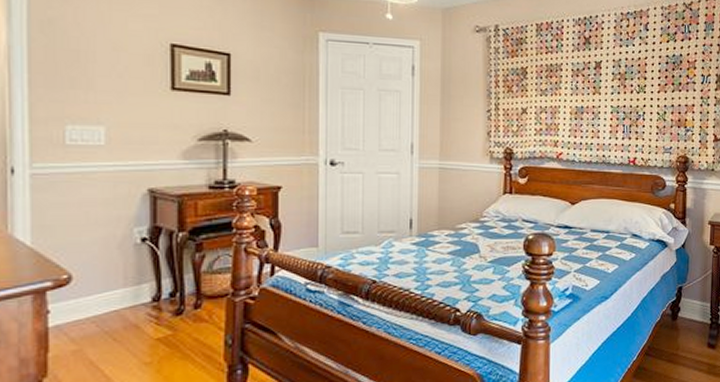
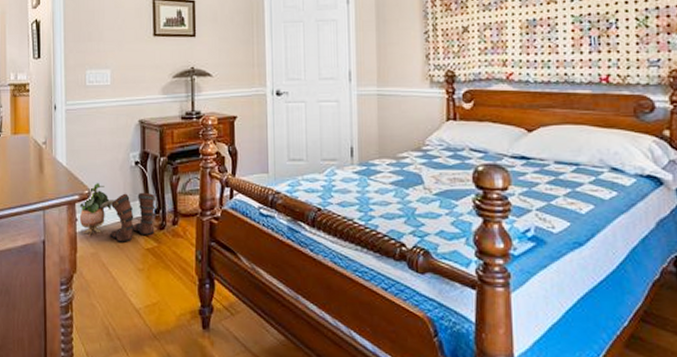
potted plant: none [52,265,104,330] -> present [79,183,111,236]
boots: none [86,273,171,334] -> present [100,192,156,242]

